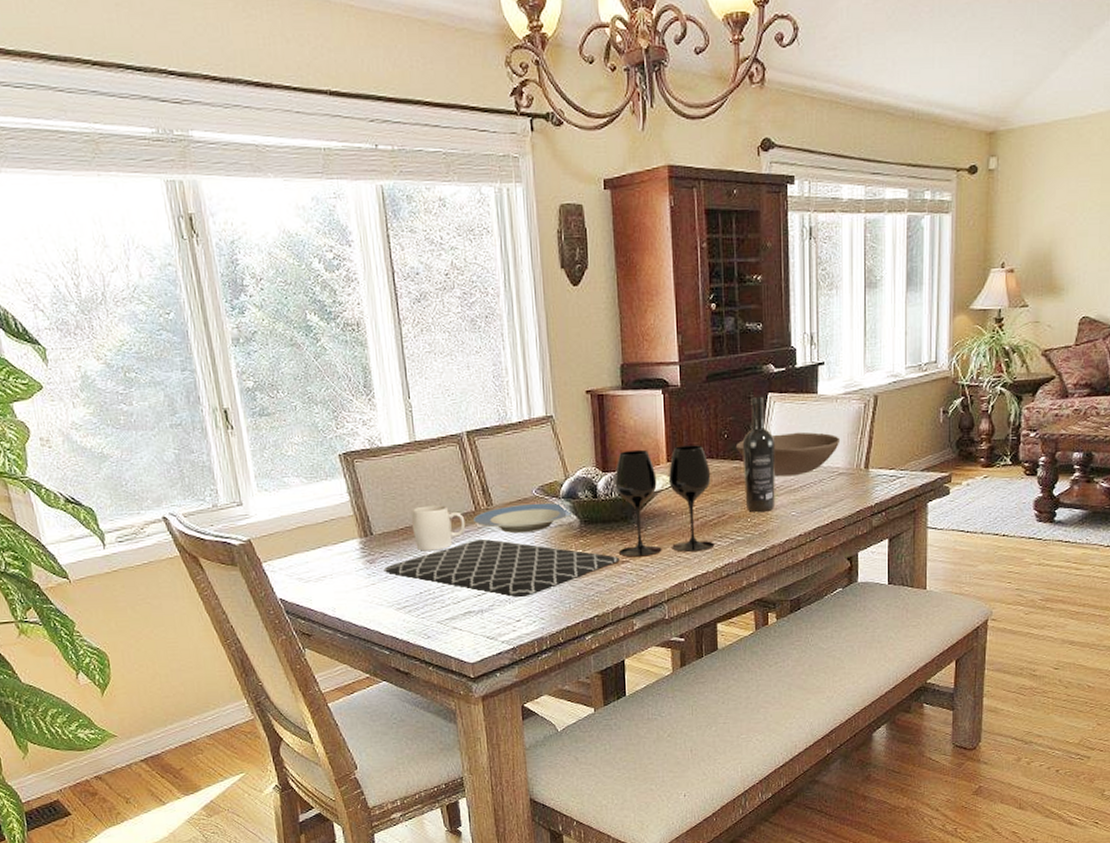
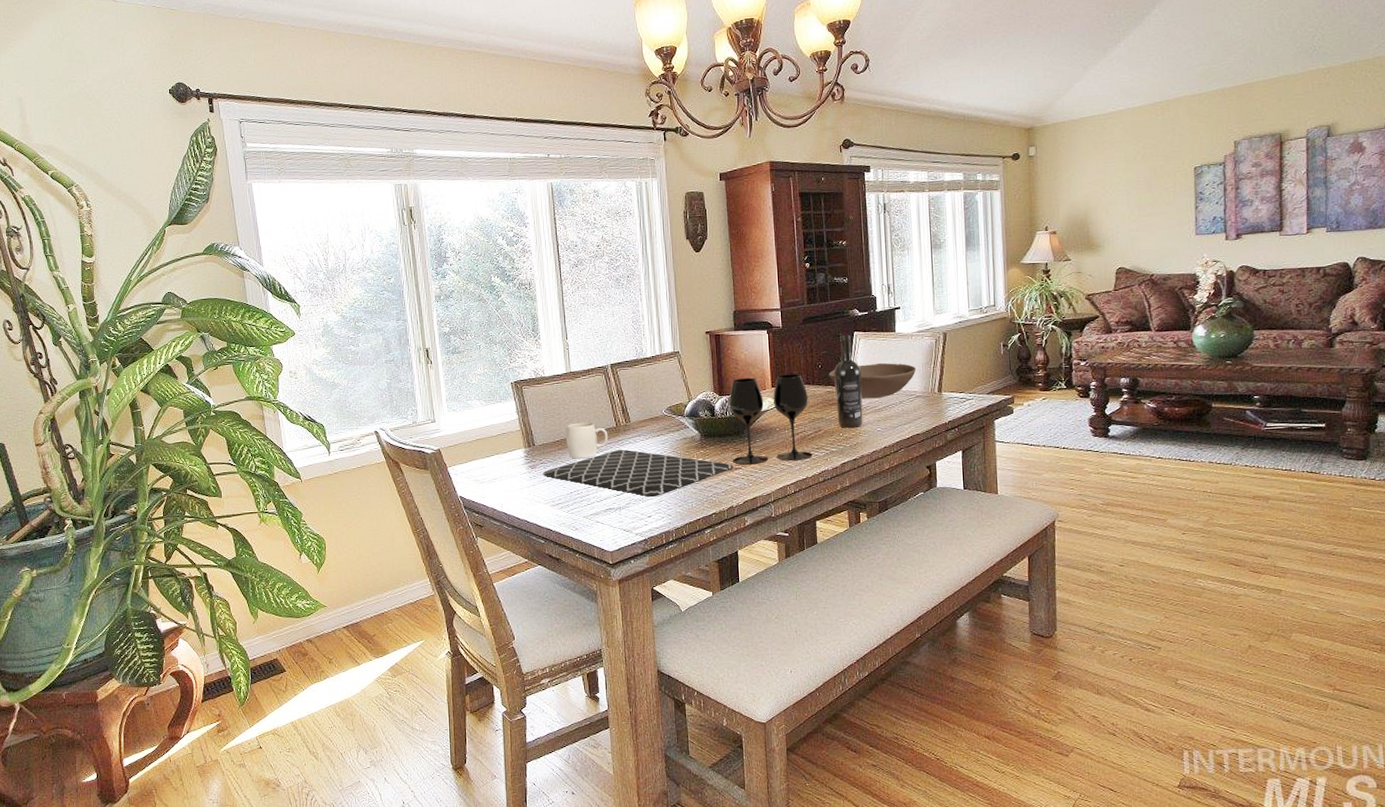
plate: present [472,503,574,534] -> none [614,420,696,445]

